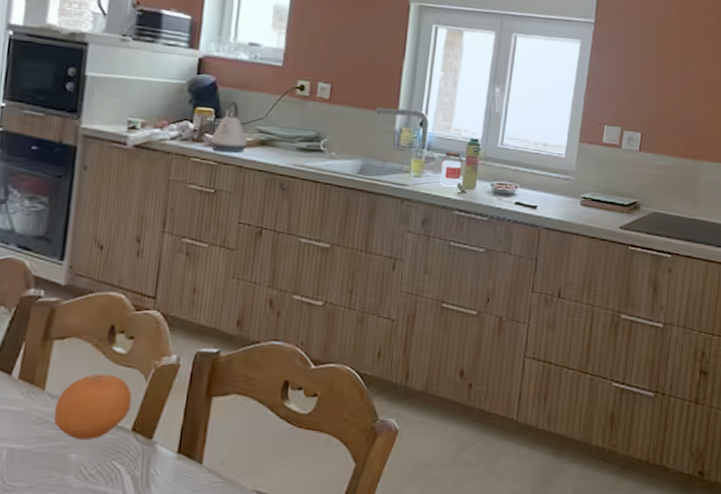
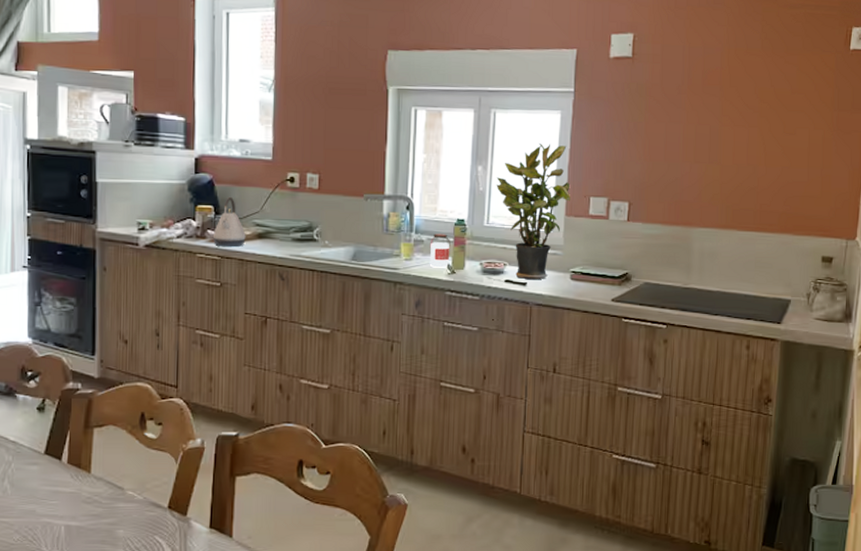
fruit: present [53,373,132,439] -> none [100,457,165,516]
potted plant: none [512,70,585,204] -> present [496,144,570,280]

